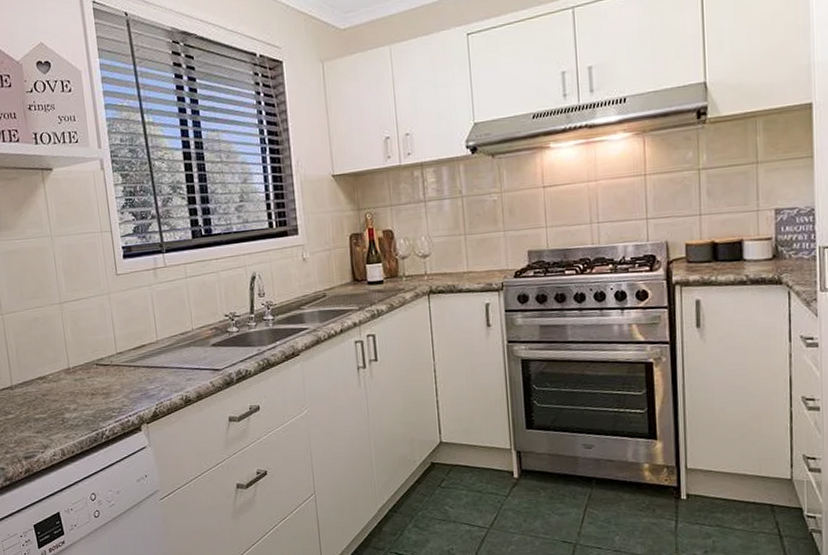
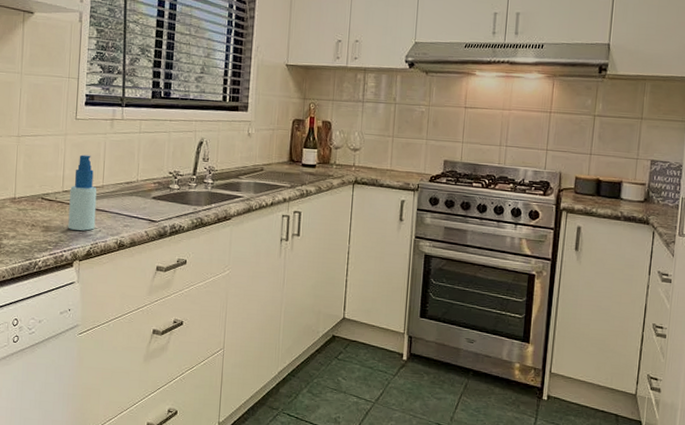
spray bottle: none [124,311,157,393] -> present [68,155,97,231]

